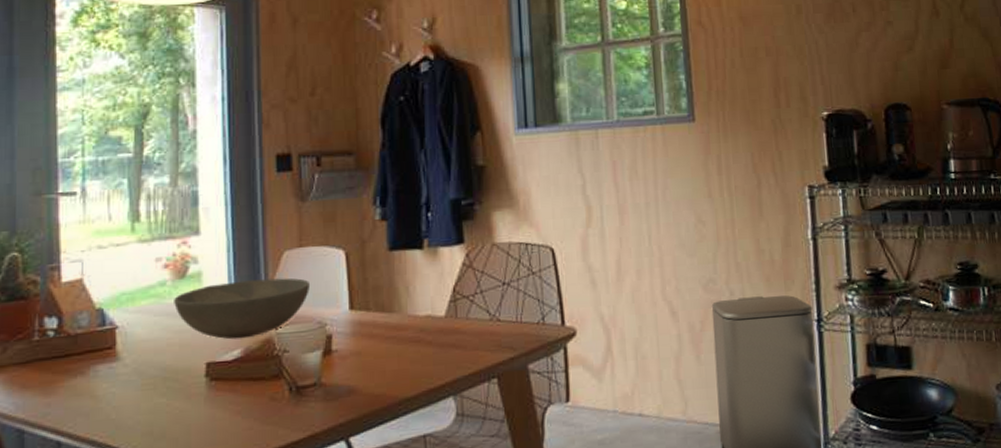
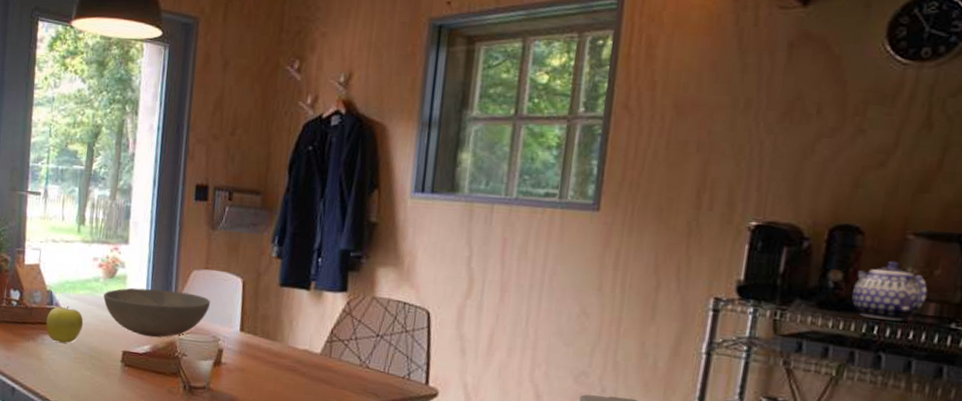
fruit: none [98,322,150,371] -> present [46,305,84,343]
teapot: none [912,128,968,182] -> present [851,260,928,323]

